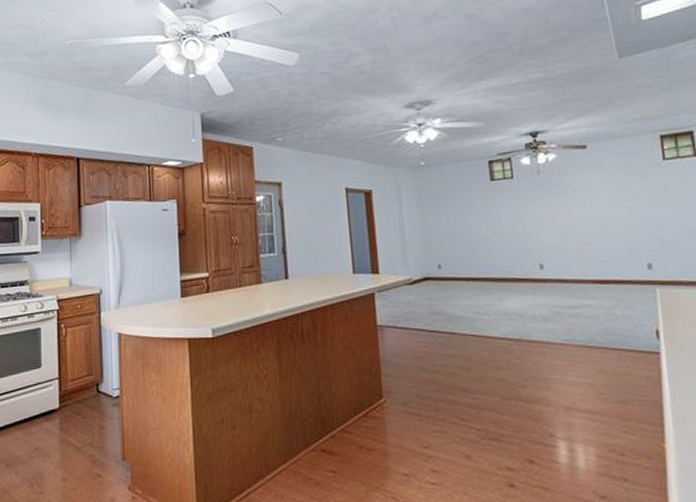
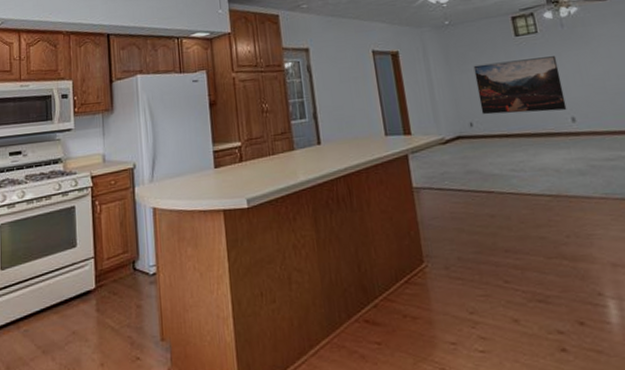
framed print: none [446,202,536,258] -> present [473,56,567,115]

